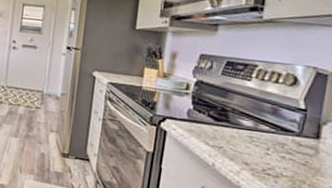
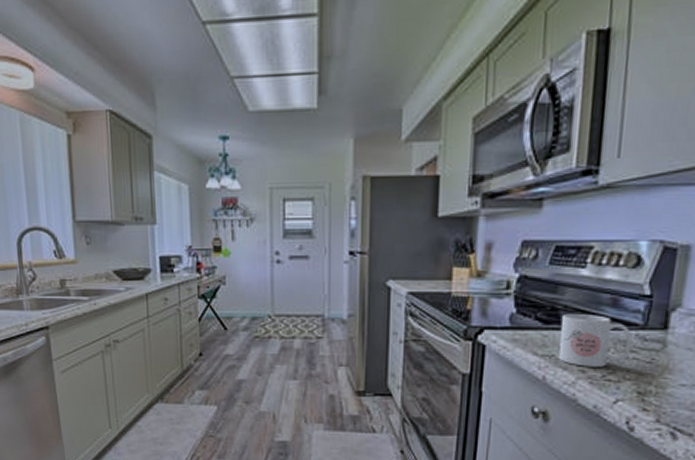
mug: none [226,115,289,163] -> present [558,313,632,367]

